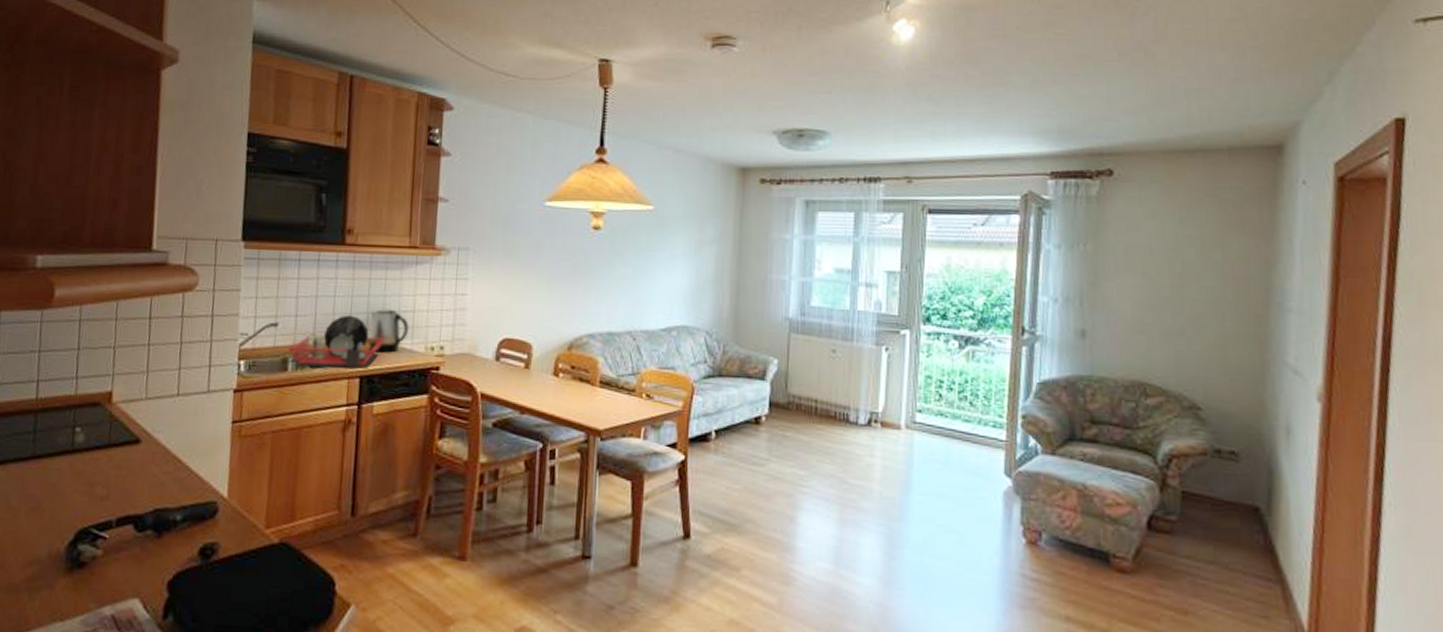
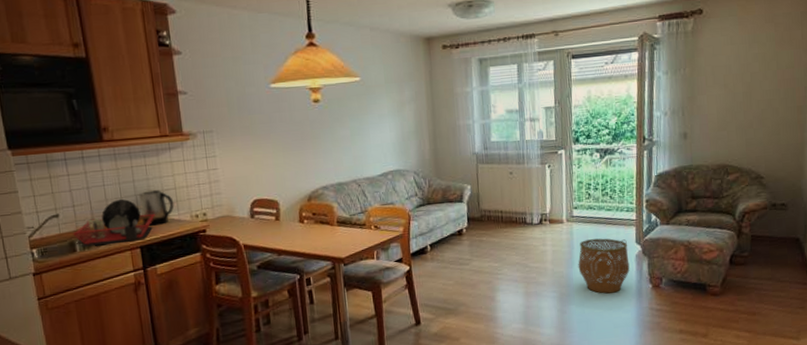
basket: none [917,458,994,542] -> present [578,238,630,294]

